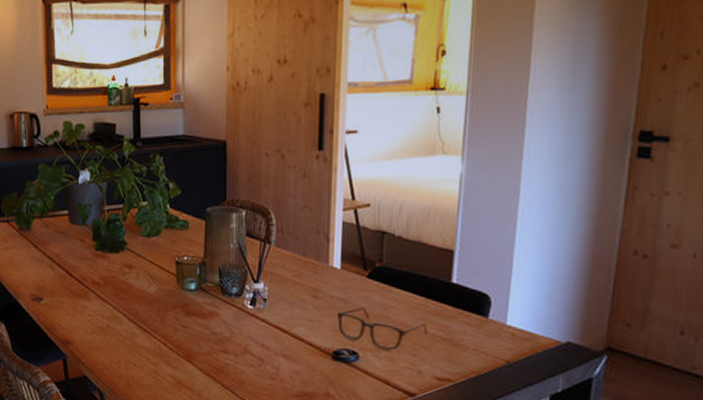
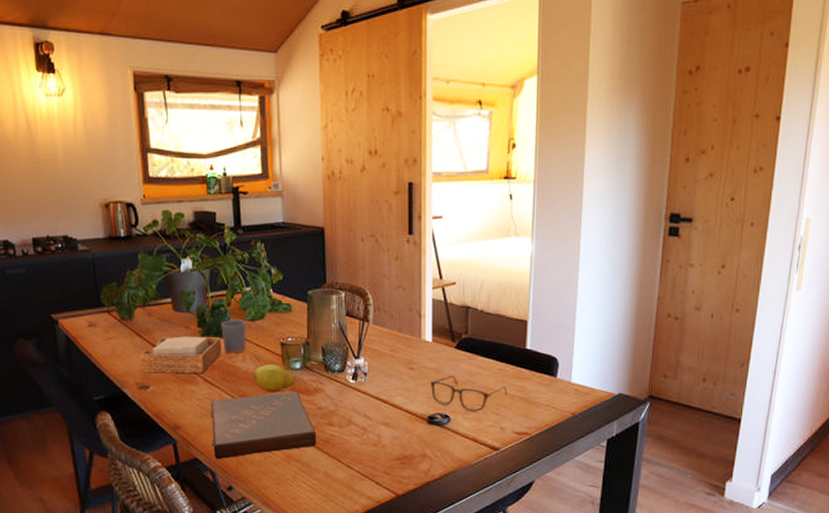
napkin holder: none [35,249,115,289] -> present [139,336,222,374]
book: none [101,313,210,379] -> present [210,391,317,459]
mug: none [116,235,141,270] -> present [221,320,246,353]
fruit: none [145,283,190,314] -> present [252,364,296,392]

